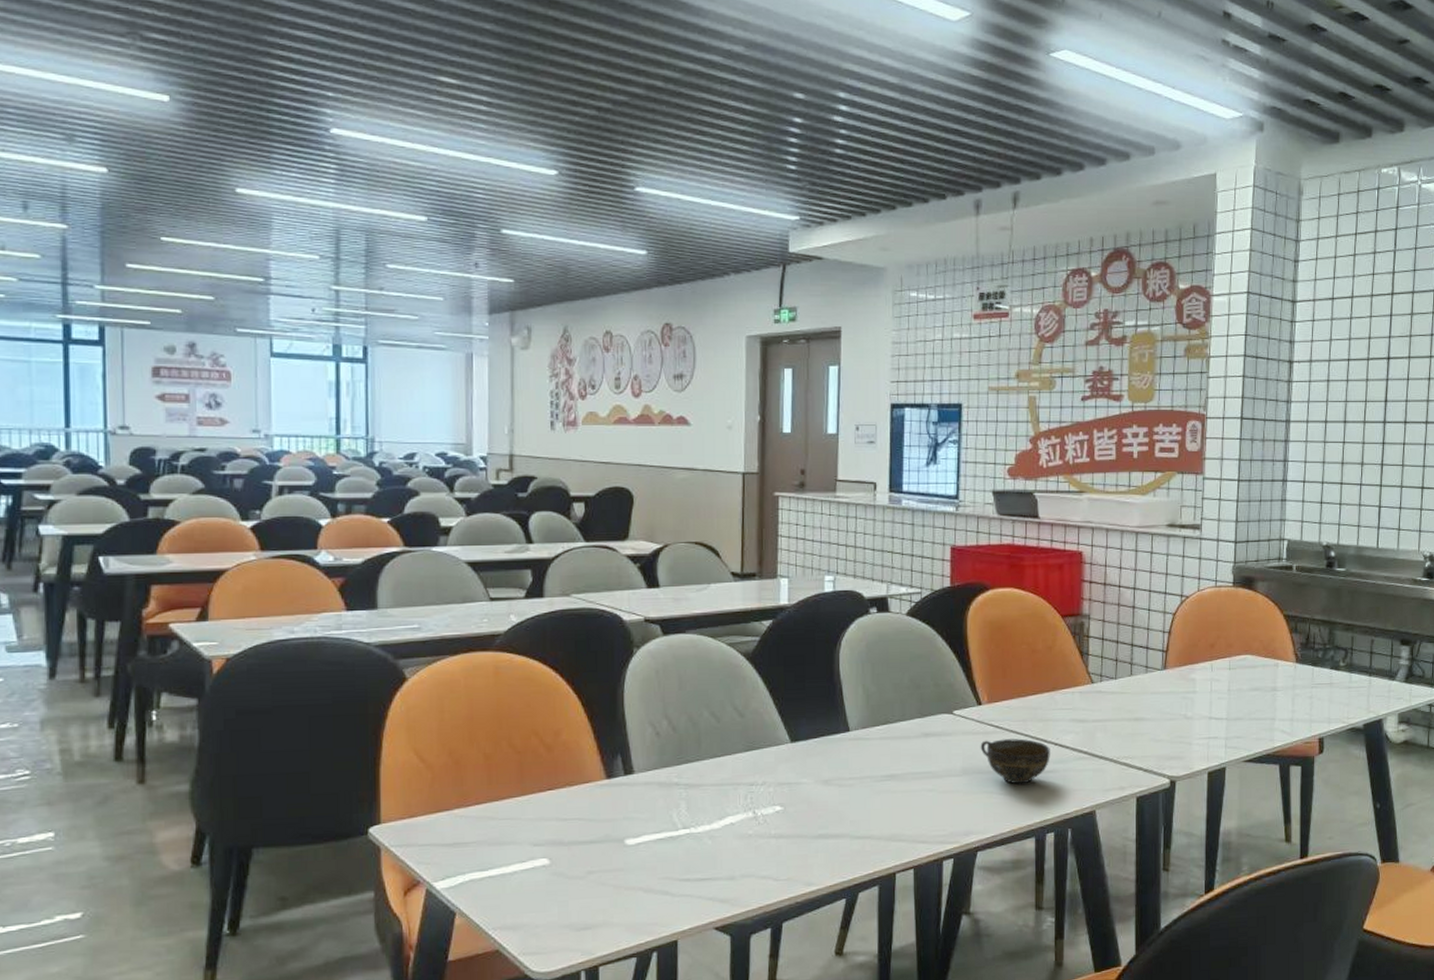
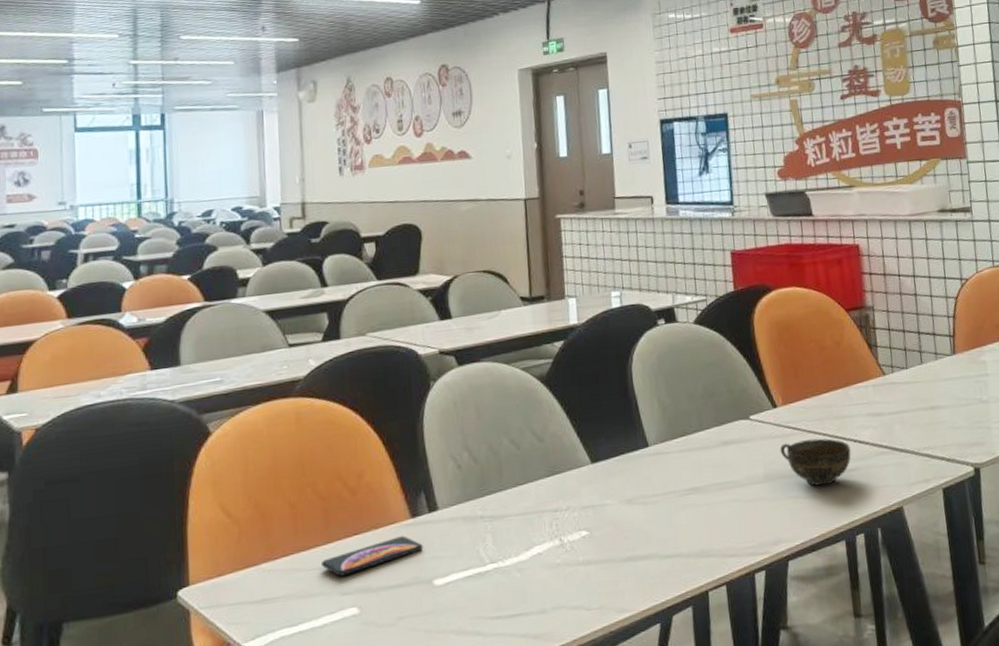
smartphone: none [514,795,617,828] -> present [322,536,424,577]

